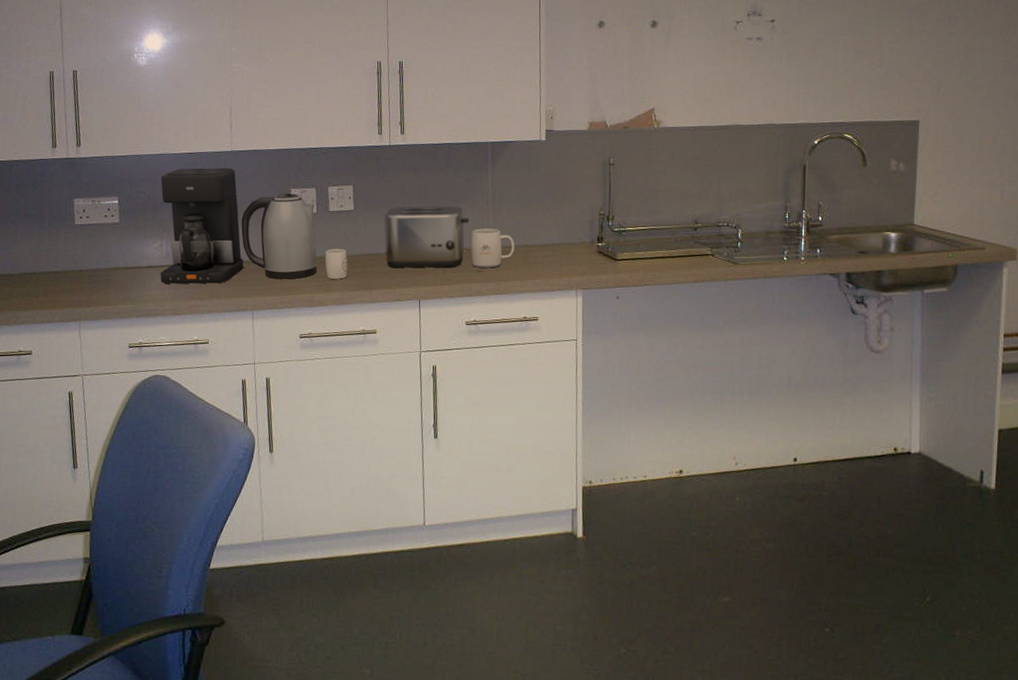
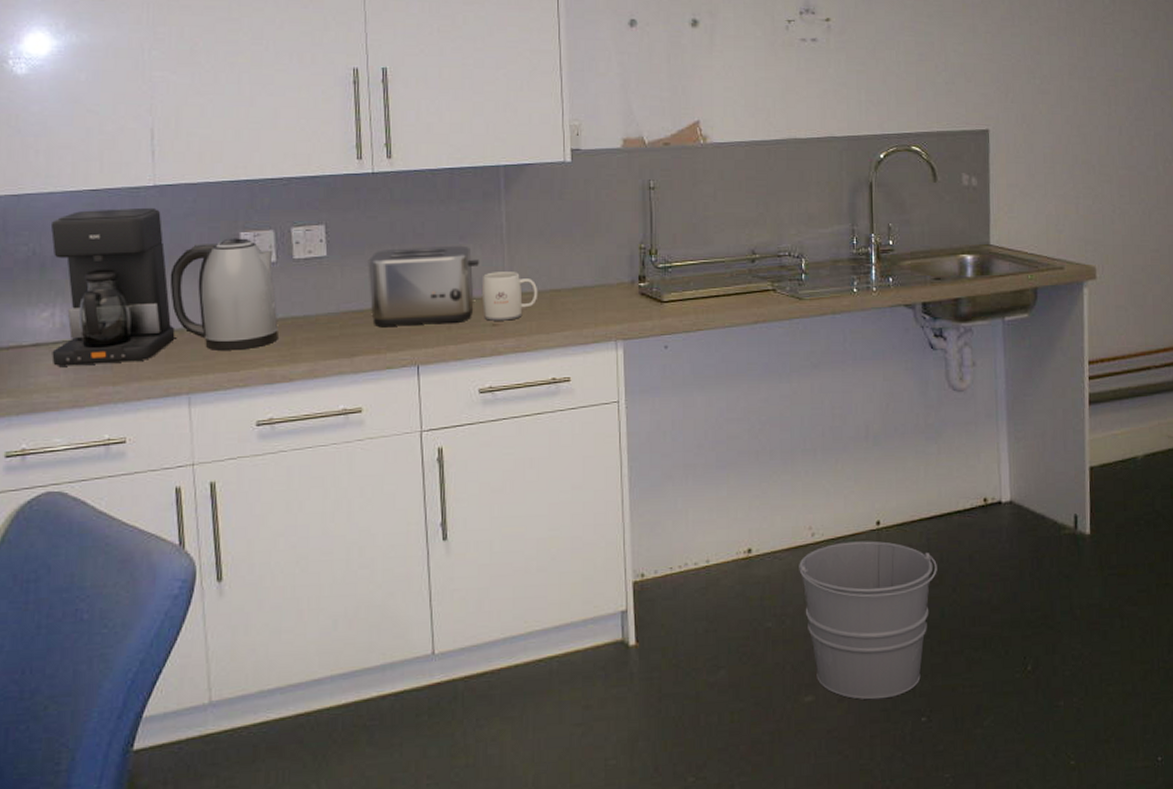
mug: present [325,249,348,279] -> none [289,307,321,346]
bucket: none [723,473,847,608] -> present [799,541,937,700]

